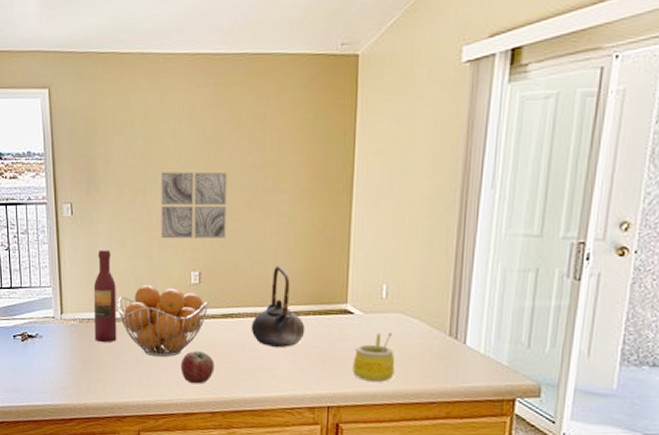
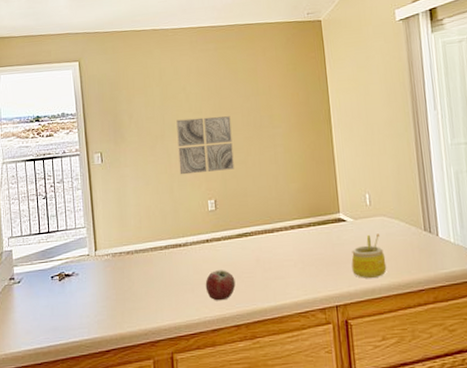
wine bottle: present [93,249,117,342] -> none [123,189,147,273]
fruit basket: present [117,285,208,358] -> none [145,216,225,281]
teapot: present [251,265,305,348] -> none [263,187,309,259]

